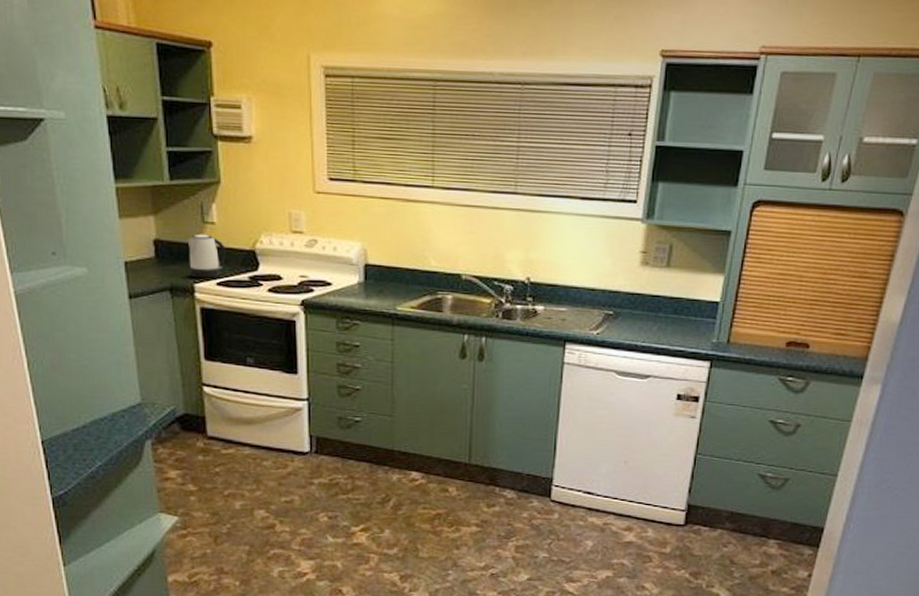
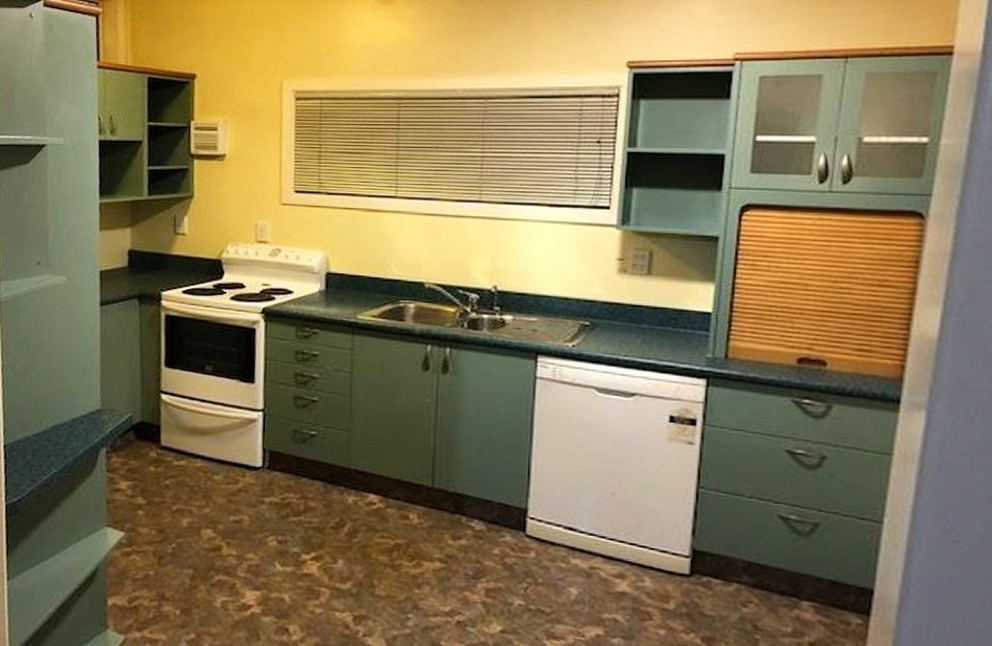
kettle: present [187,234,226,278] -> none [158,244,194,286]

